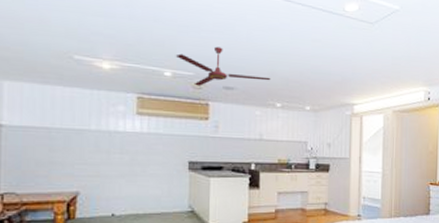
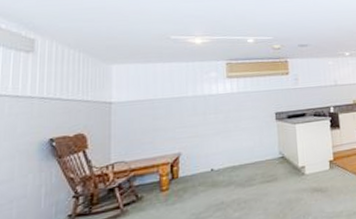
ceiling fan: present [175,46,271,86] -> none [255,13,338,48]

